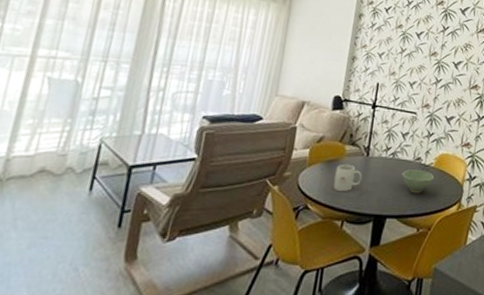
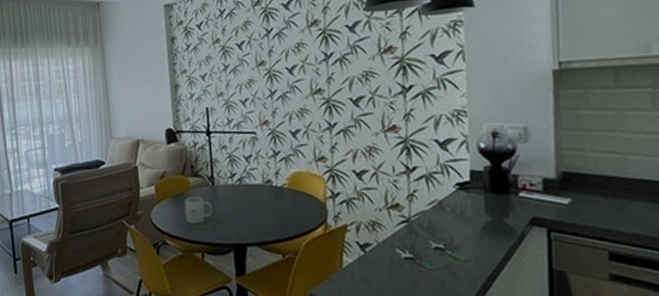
bowl: present [402,169,434,194] -> none [253,193,290,219]

